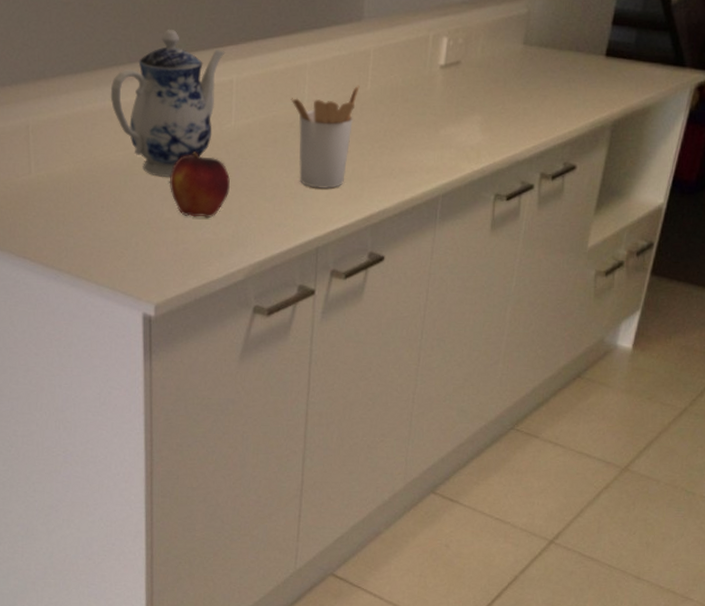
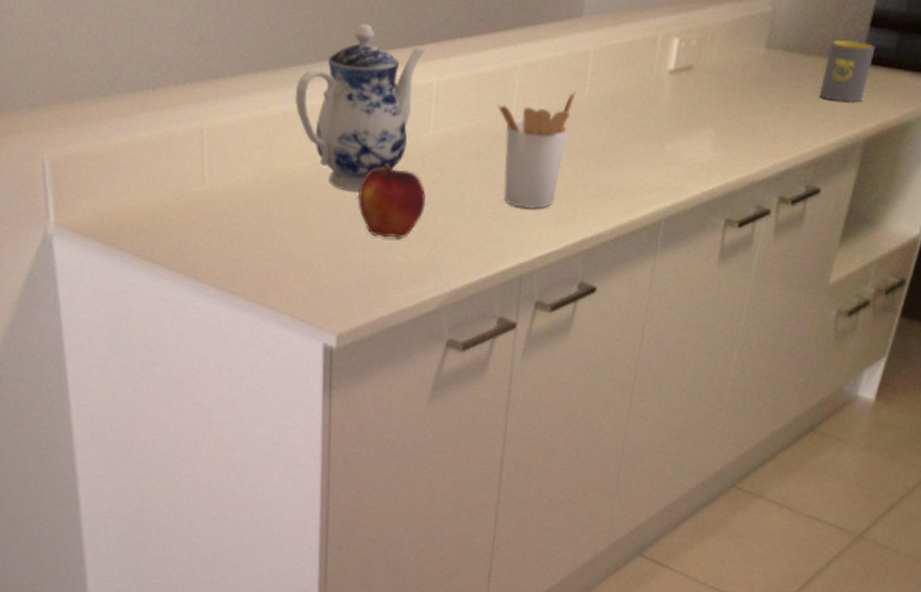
mug: none [571,36,618,91] -> present [819,39,876,103]

